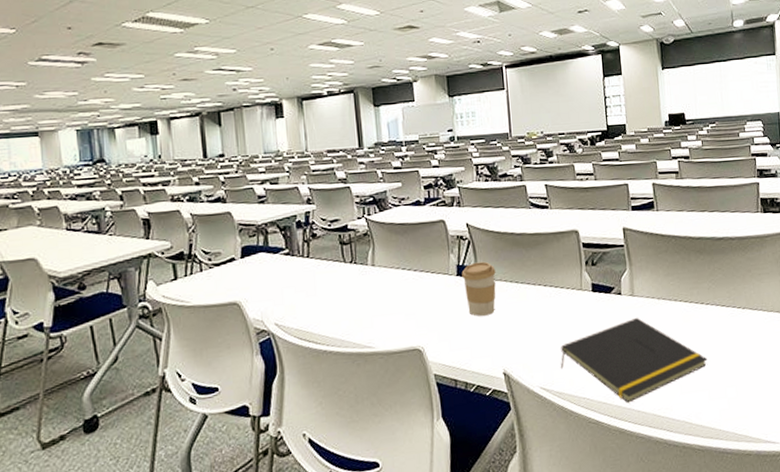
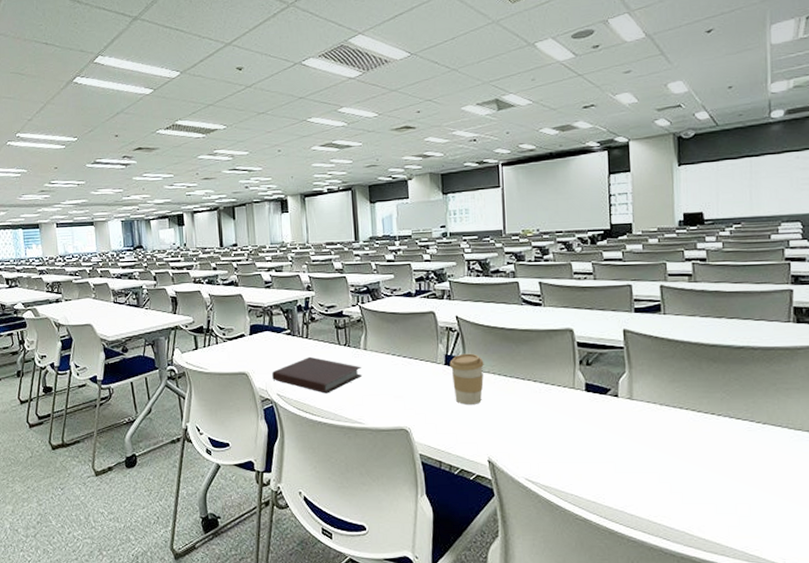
notebook: none [268,278,370,318] -> present [272,356,361,394]
notepad: present [560,317,708,403] -> none [547,421,716,506]

